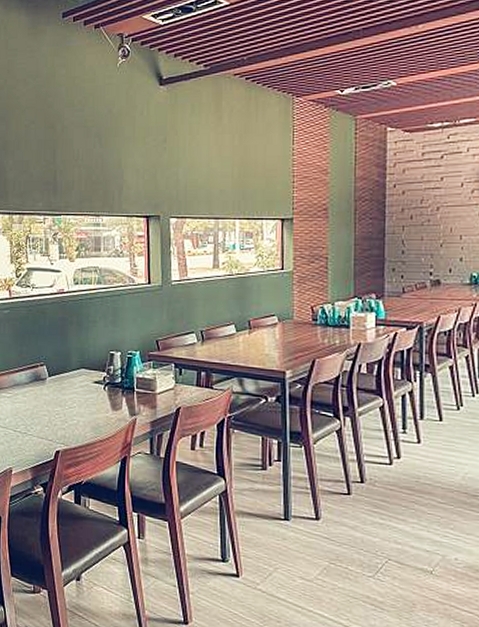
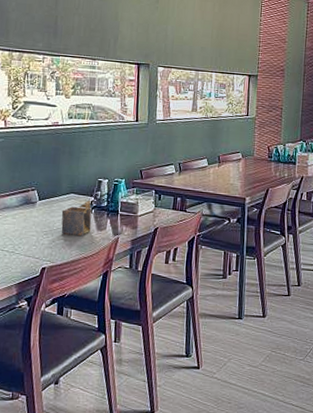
napkin holder: none [73,376,106,416] -> present [61,200,92,235]

